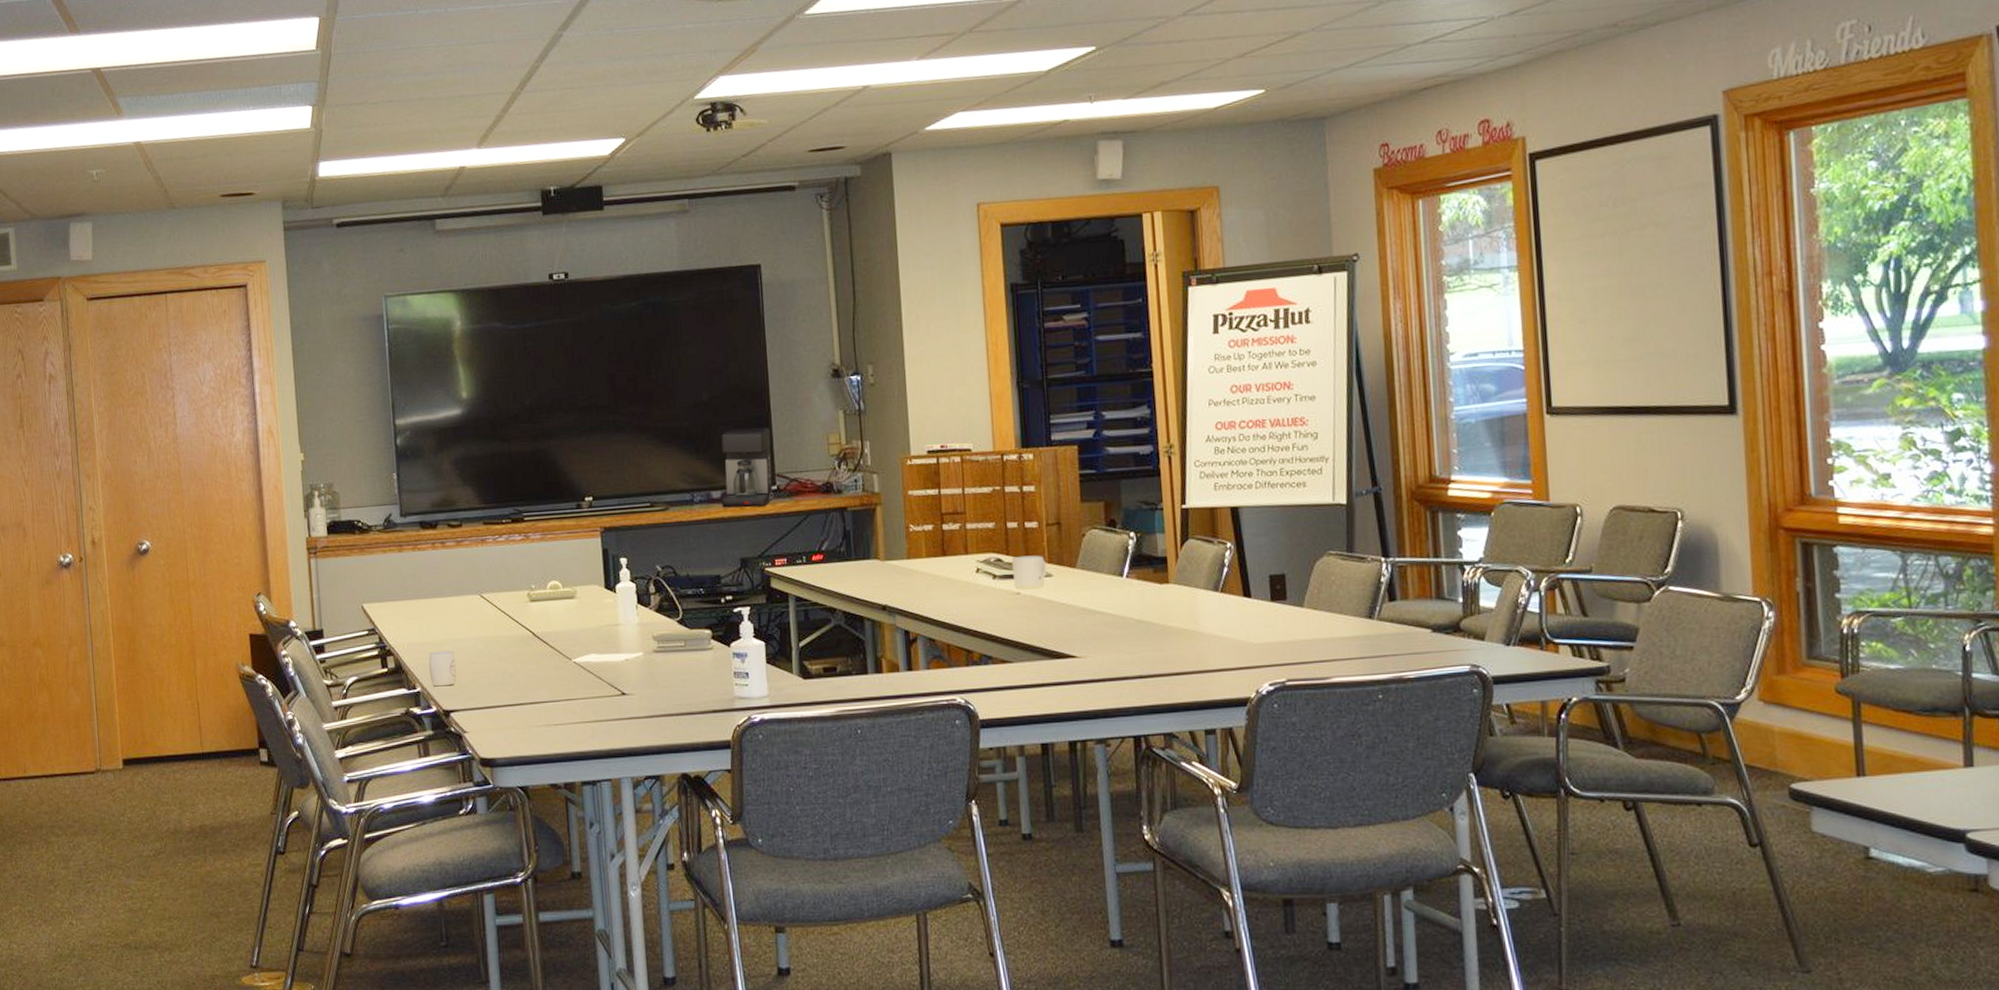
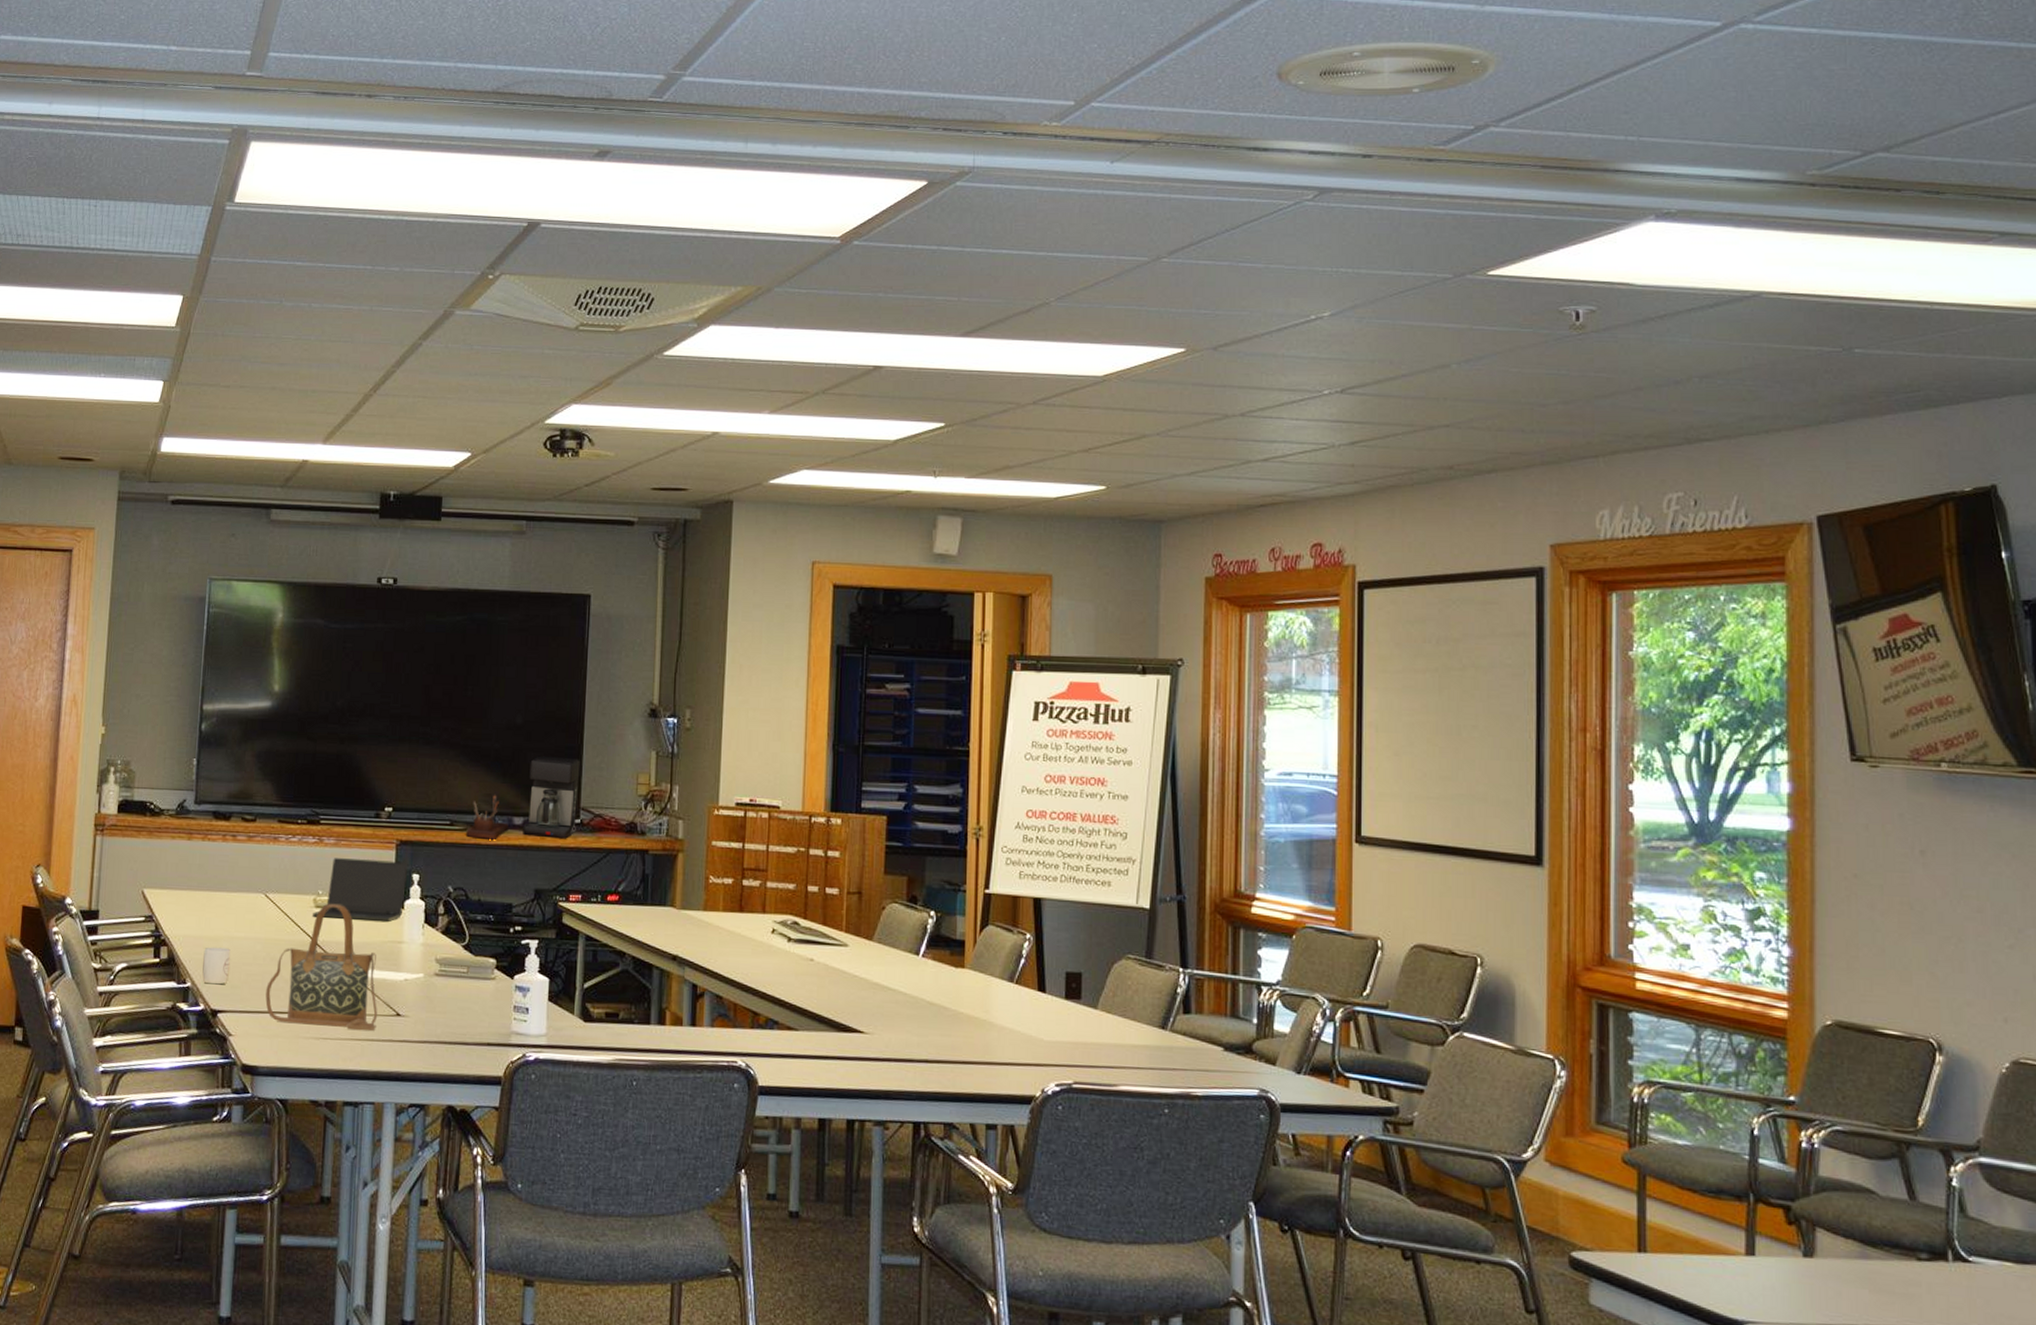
handbag: none [493,595,604,715] -> present [265,903,377,1031]
laptop: none [527,547,615,611] -> present [312,858,409,923]
desk organizer: none [667,472,708,517] -> present [466,795,509,840]
mug: present [1012,555,1047,590] -> none [808,921,844,958]

